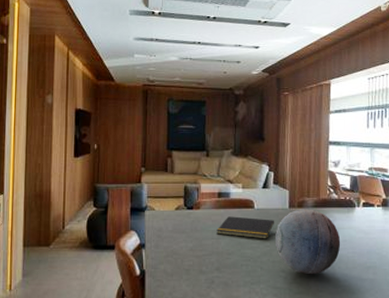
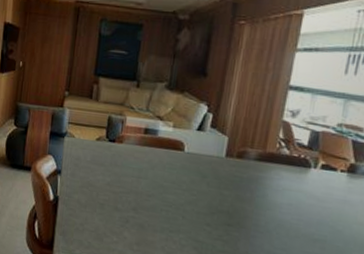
notepad: present [216,216,274,239] -> none [138,155,206,187]
decorative orb: present [275,209,341,275] -> none [203,159,285,236]

